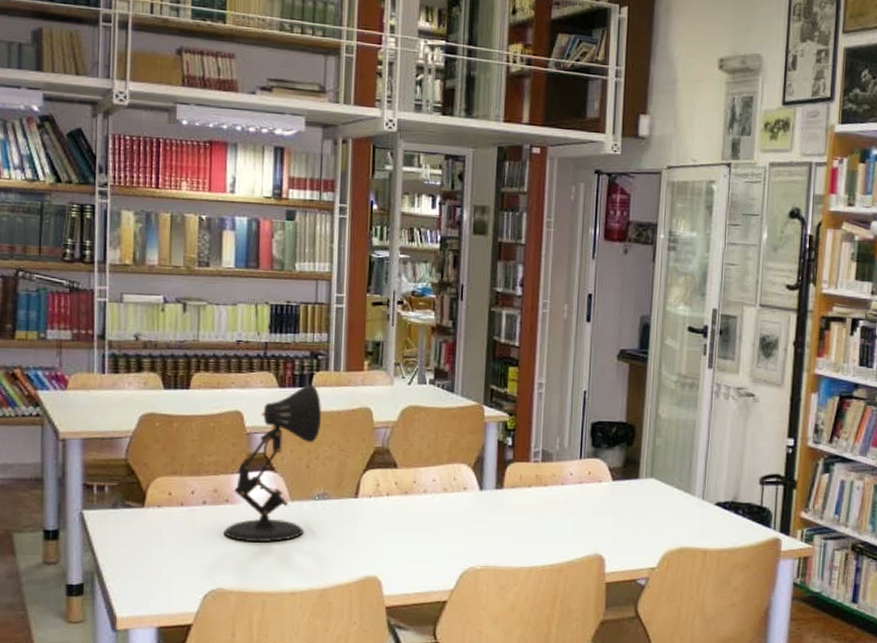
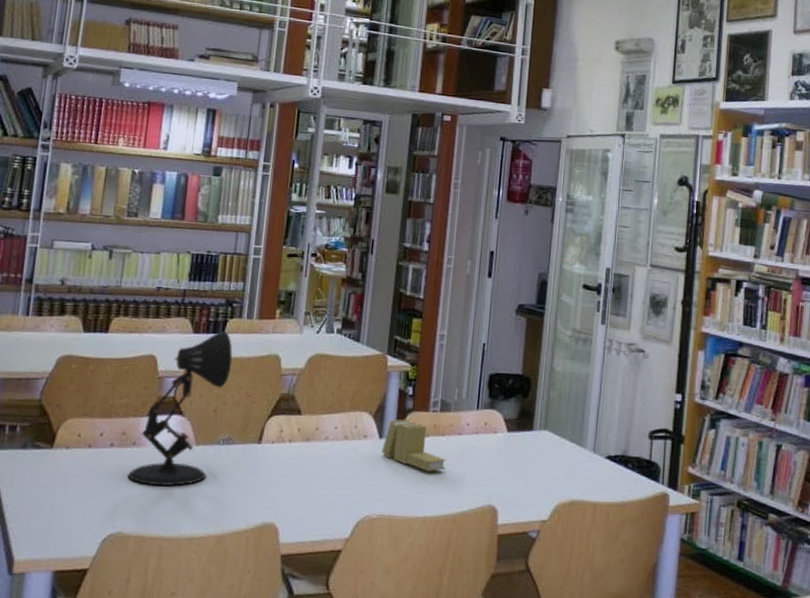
books: none [483,470,550,522] -> present [382,419,446,471]

